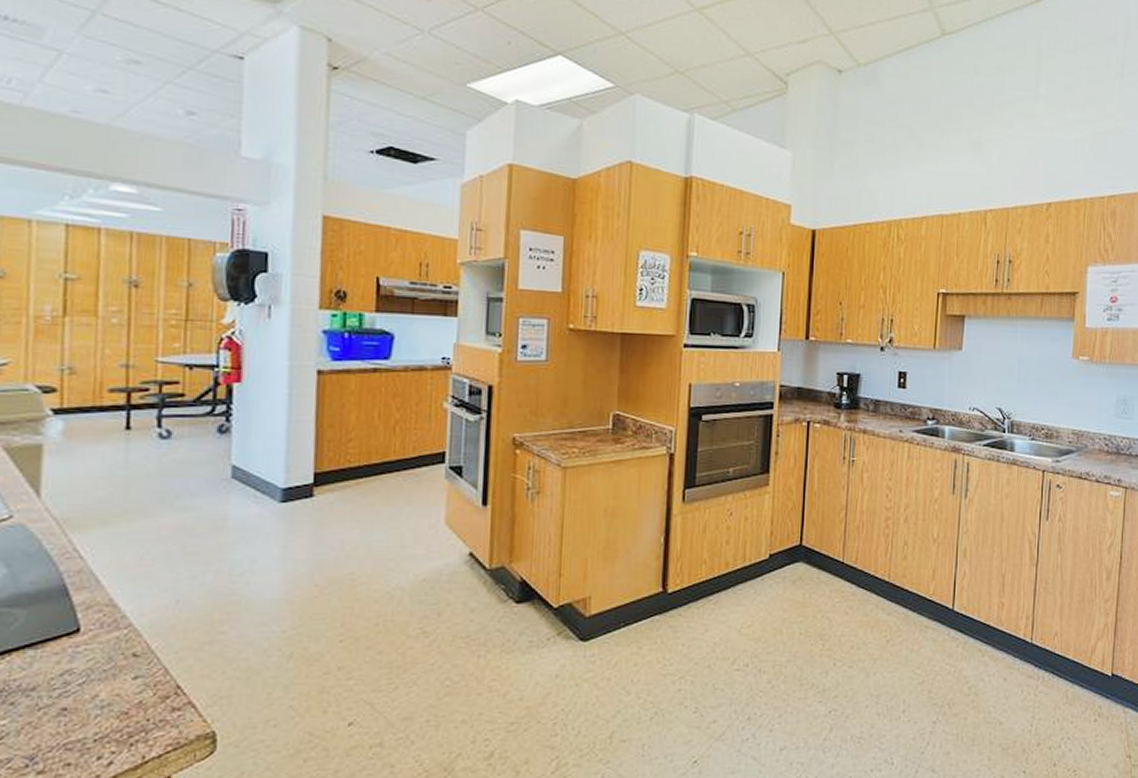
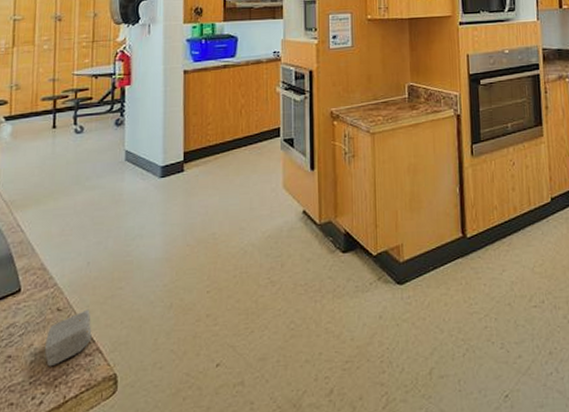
soap bar: none [116,656,182,722] -> present [45,309,92,367]

